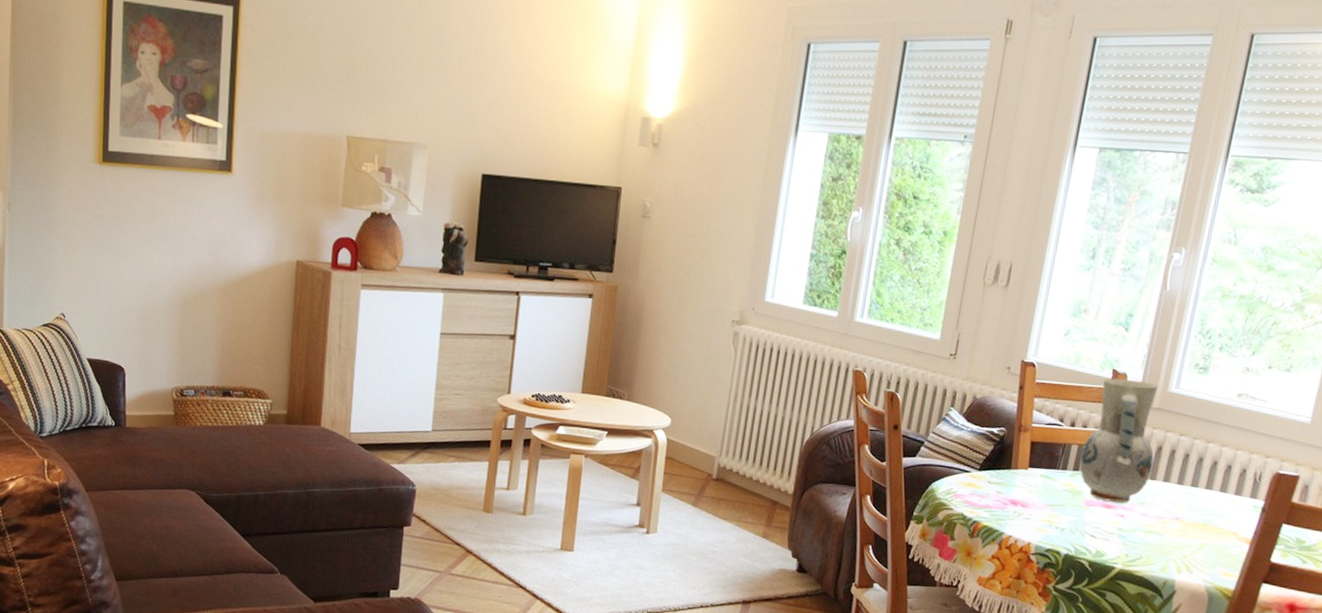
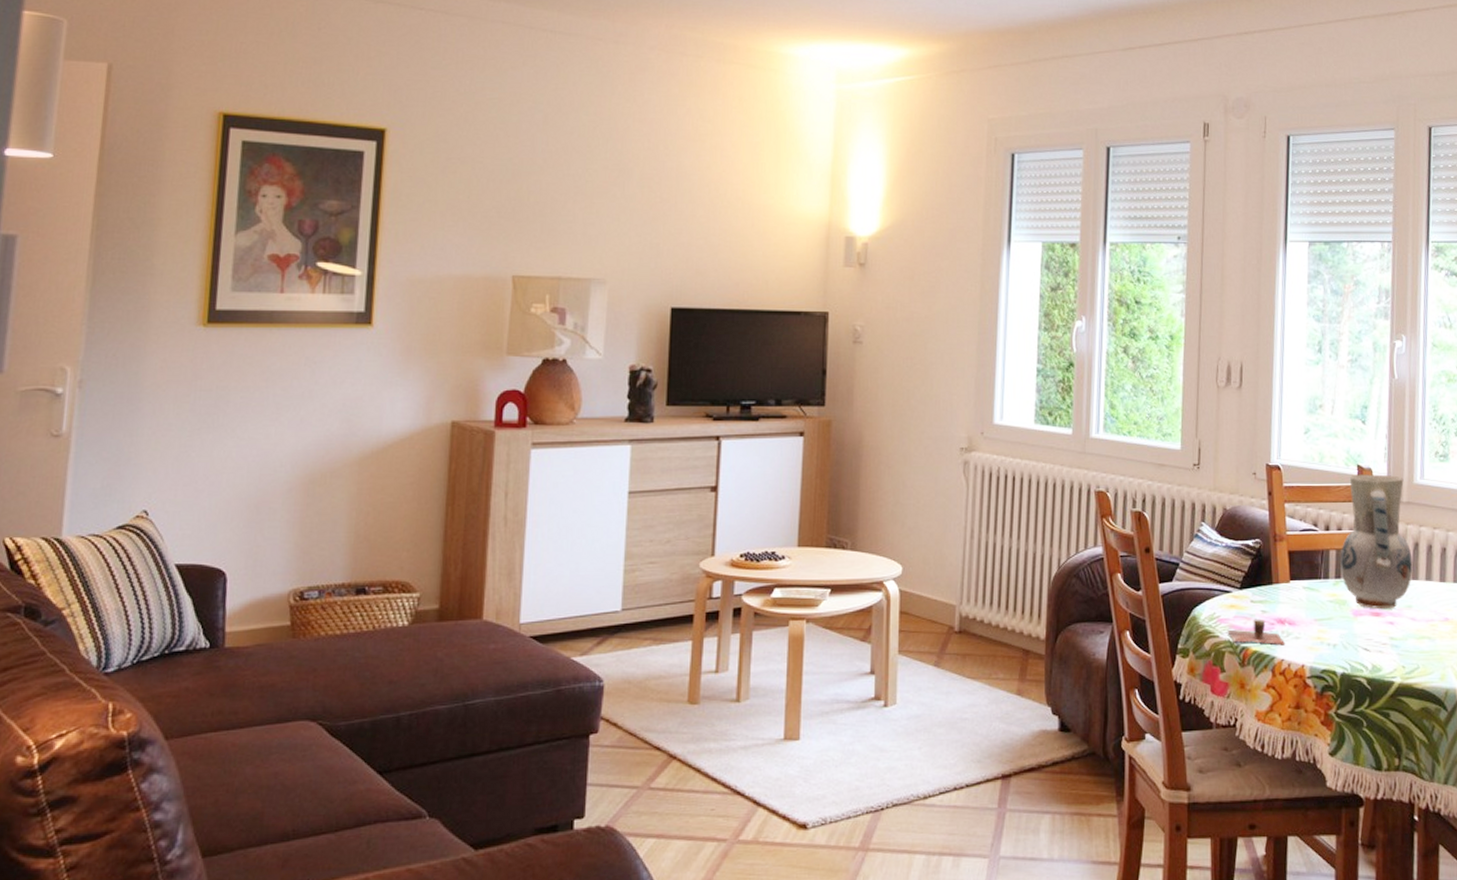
cup: none [961,498,1015,523] -> present [1227,619,1285,645]

